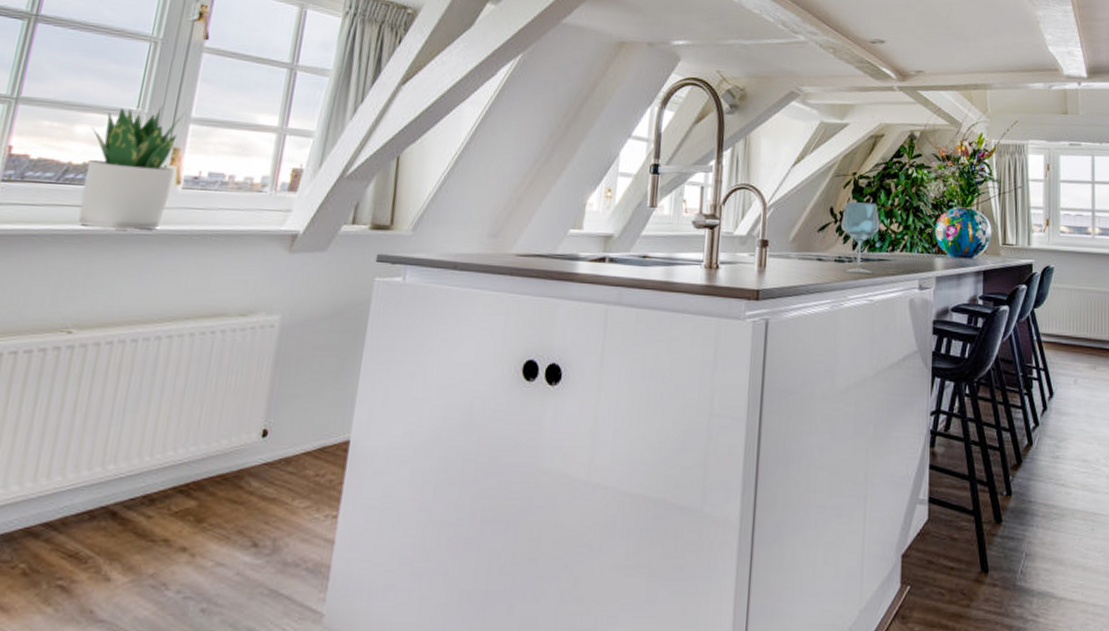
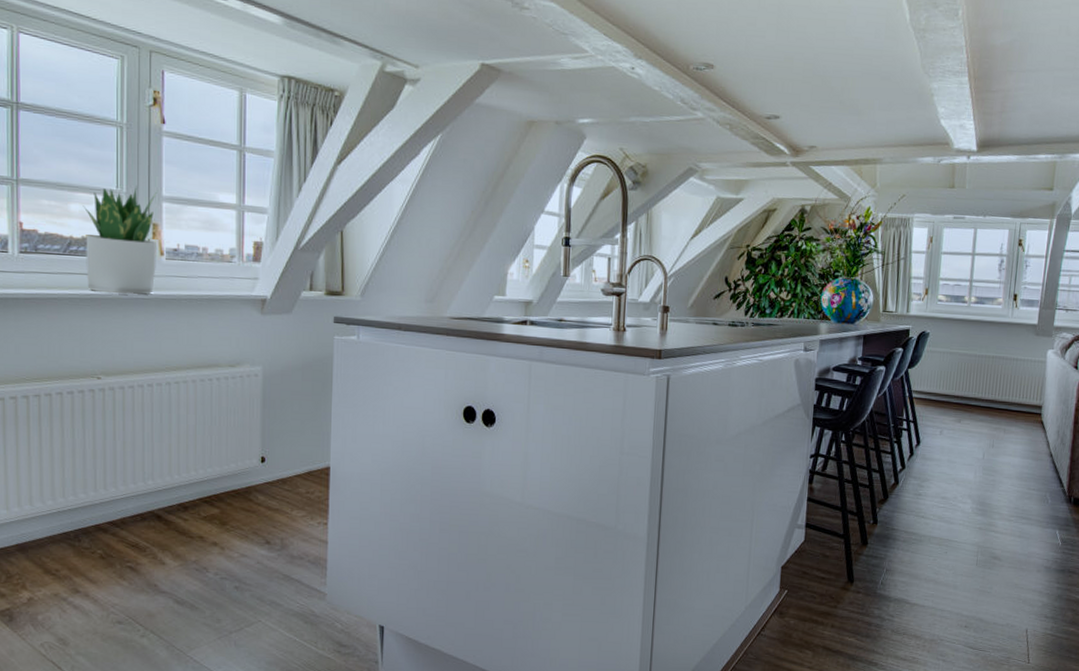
wine glass: present [840,201,880,275] -> none [734,272,771,338]

